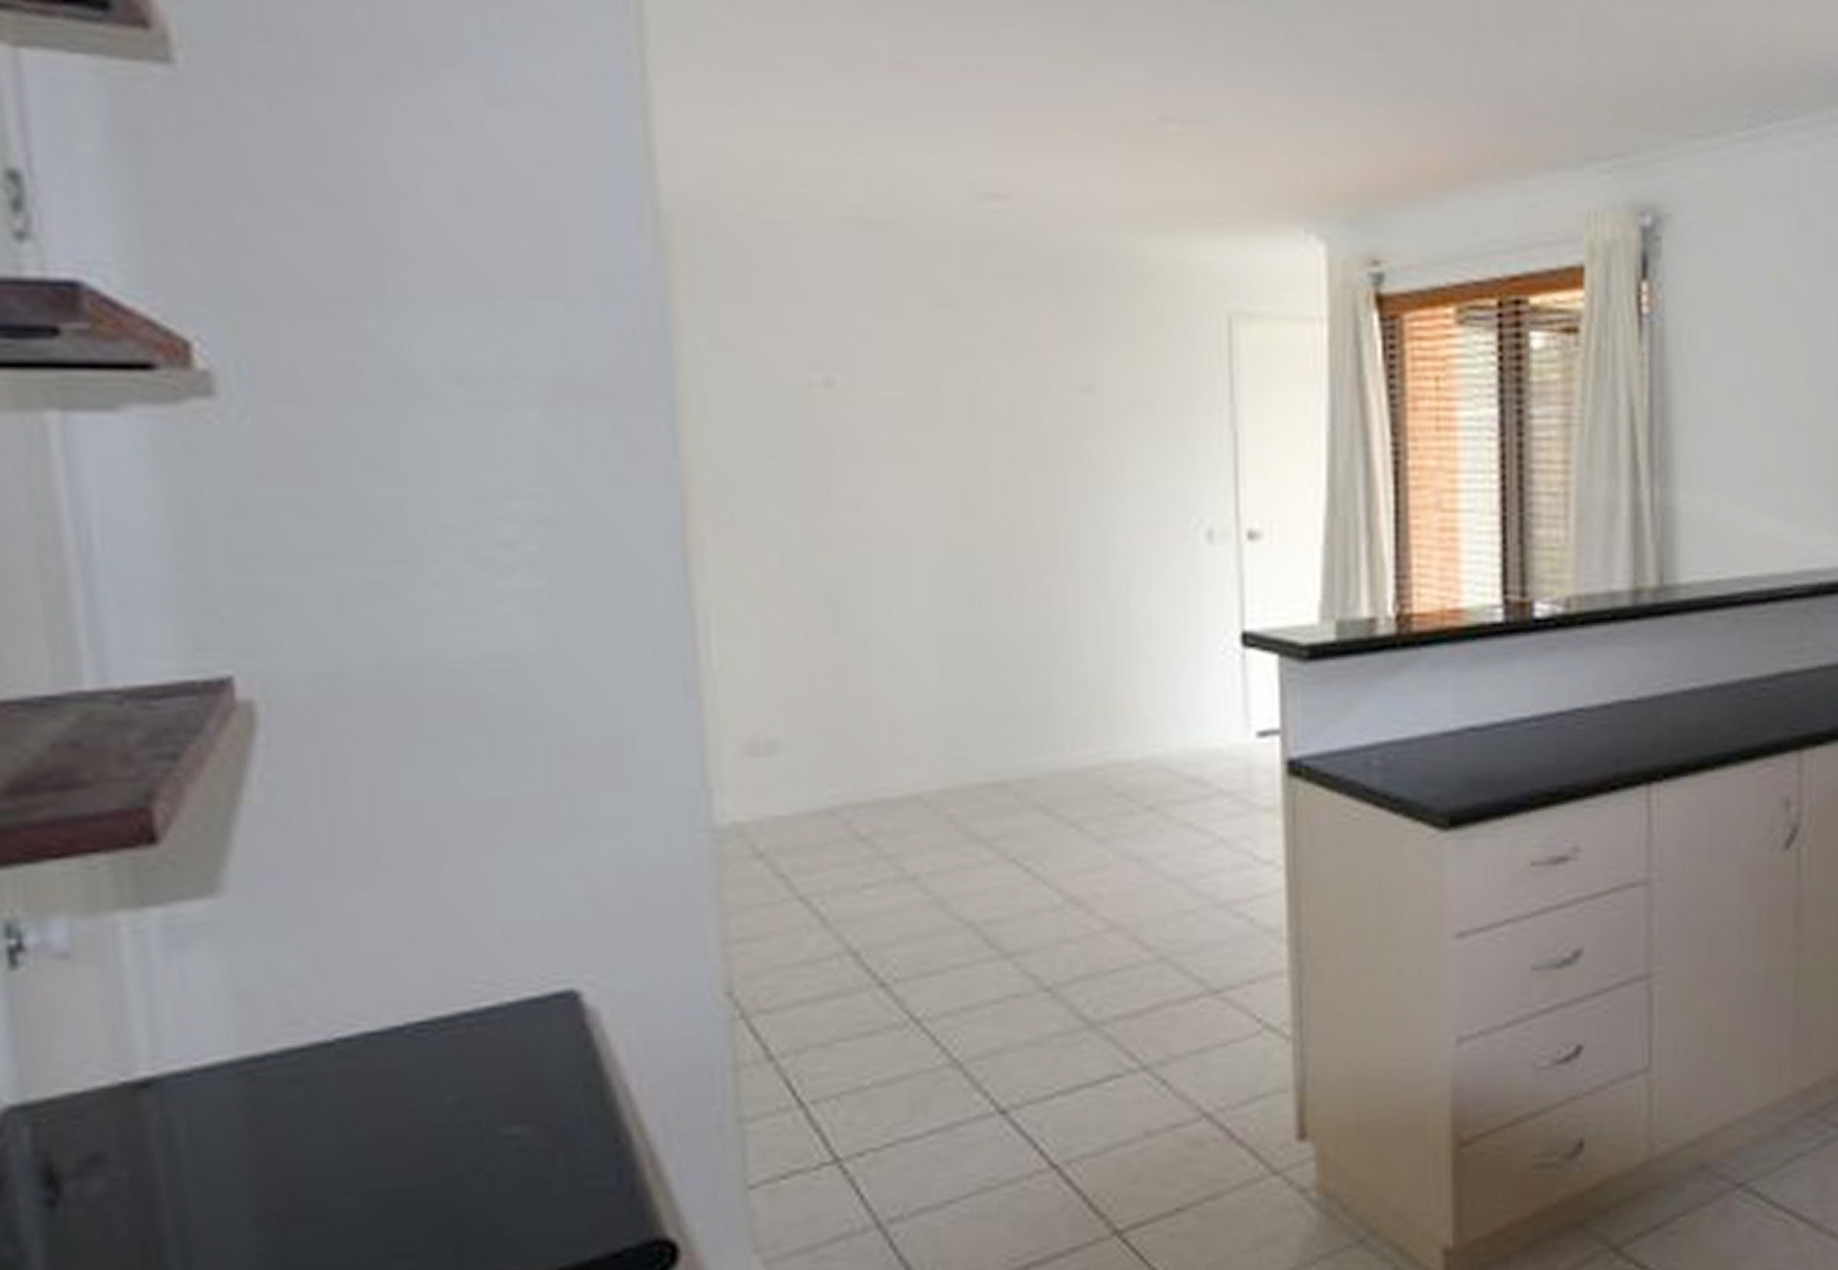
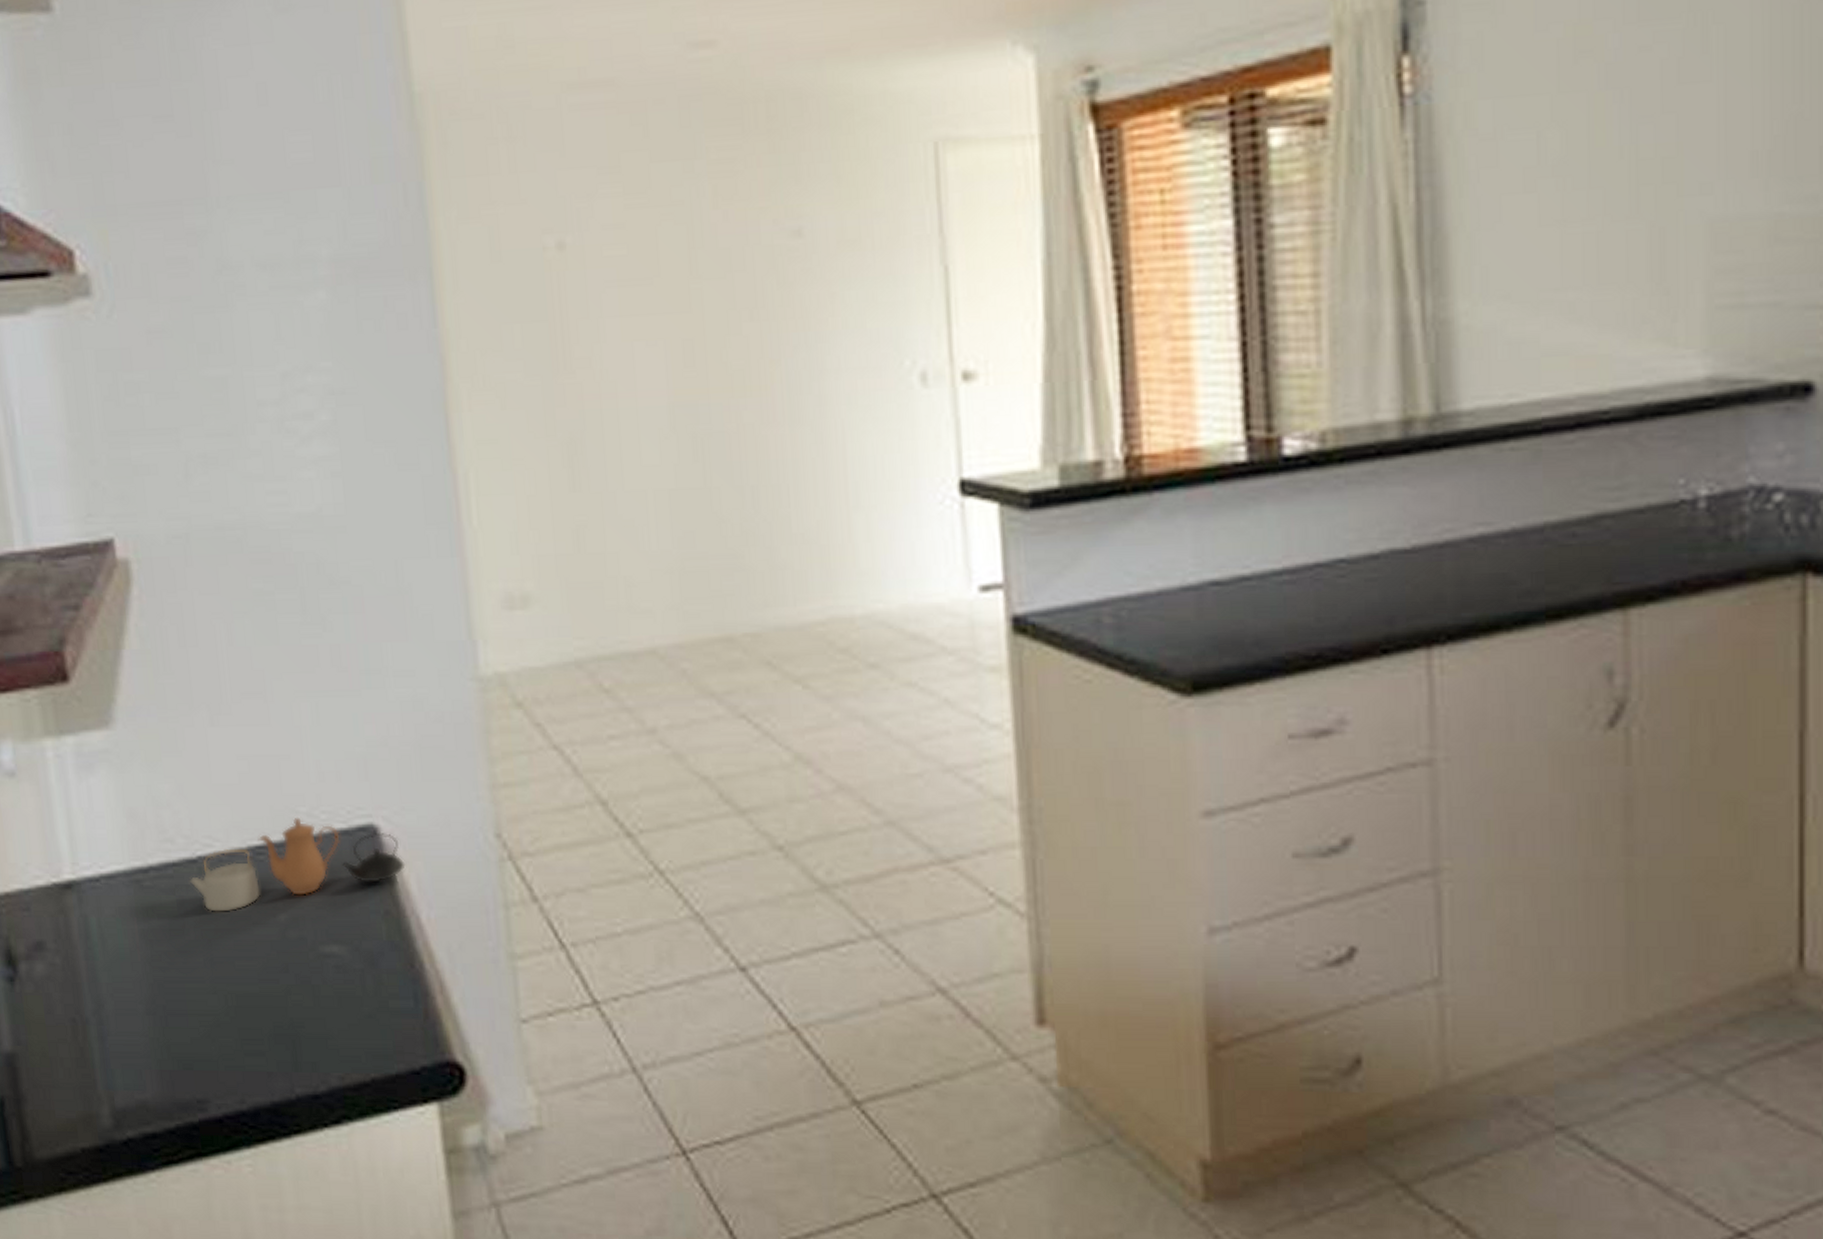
teapot: none [321,986,613,1102] -> present [189,817,406,913]

